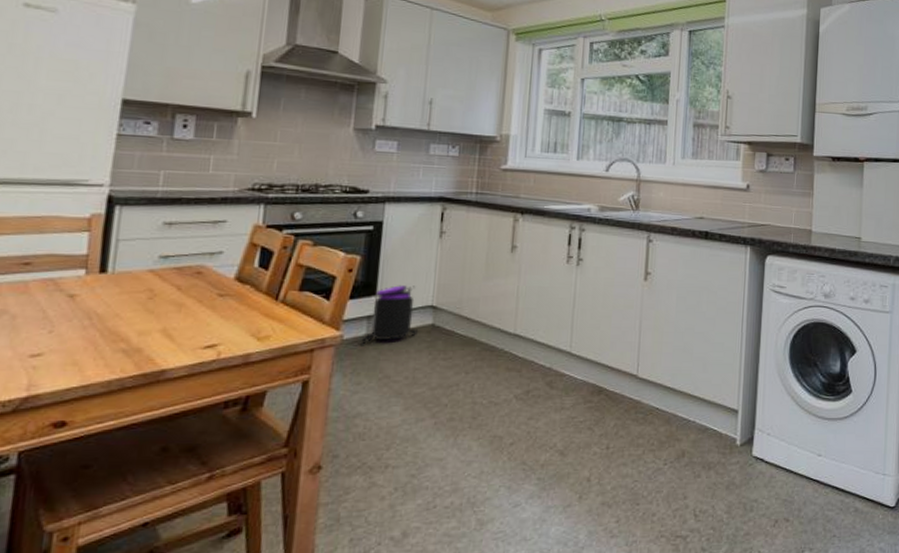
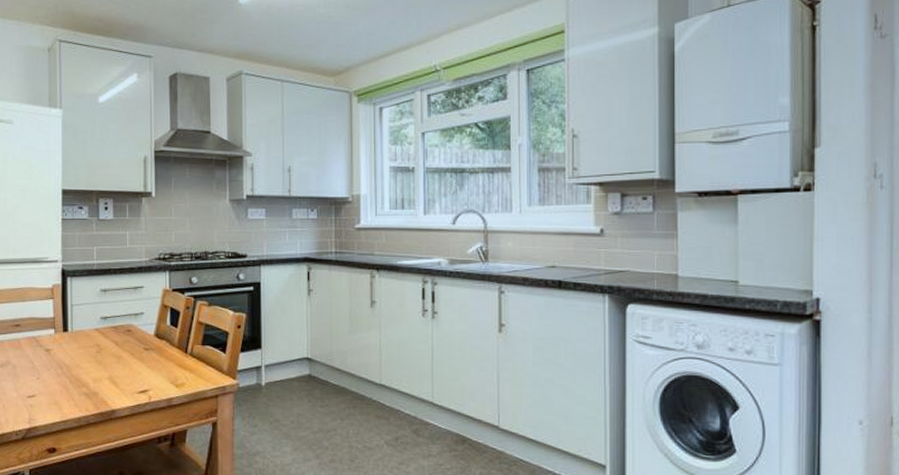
trash can: present [360,285,419,347] -> none [253,339,299,394]

